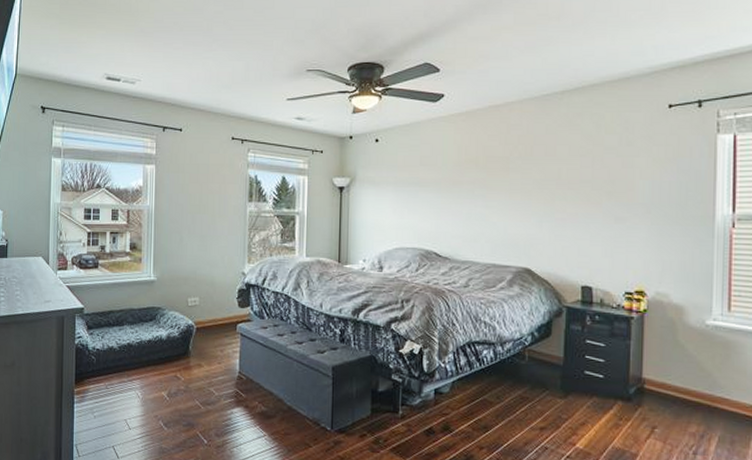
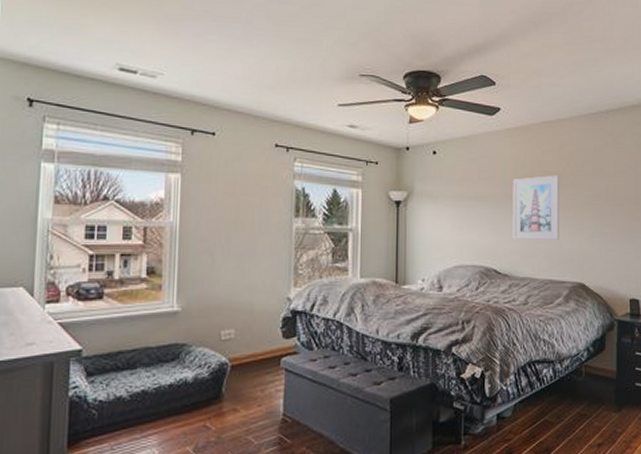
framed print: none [454,159,506,225] -> present [513,174,559,240]

